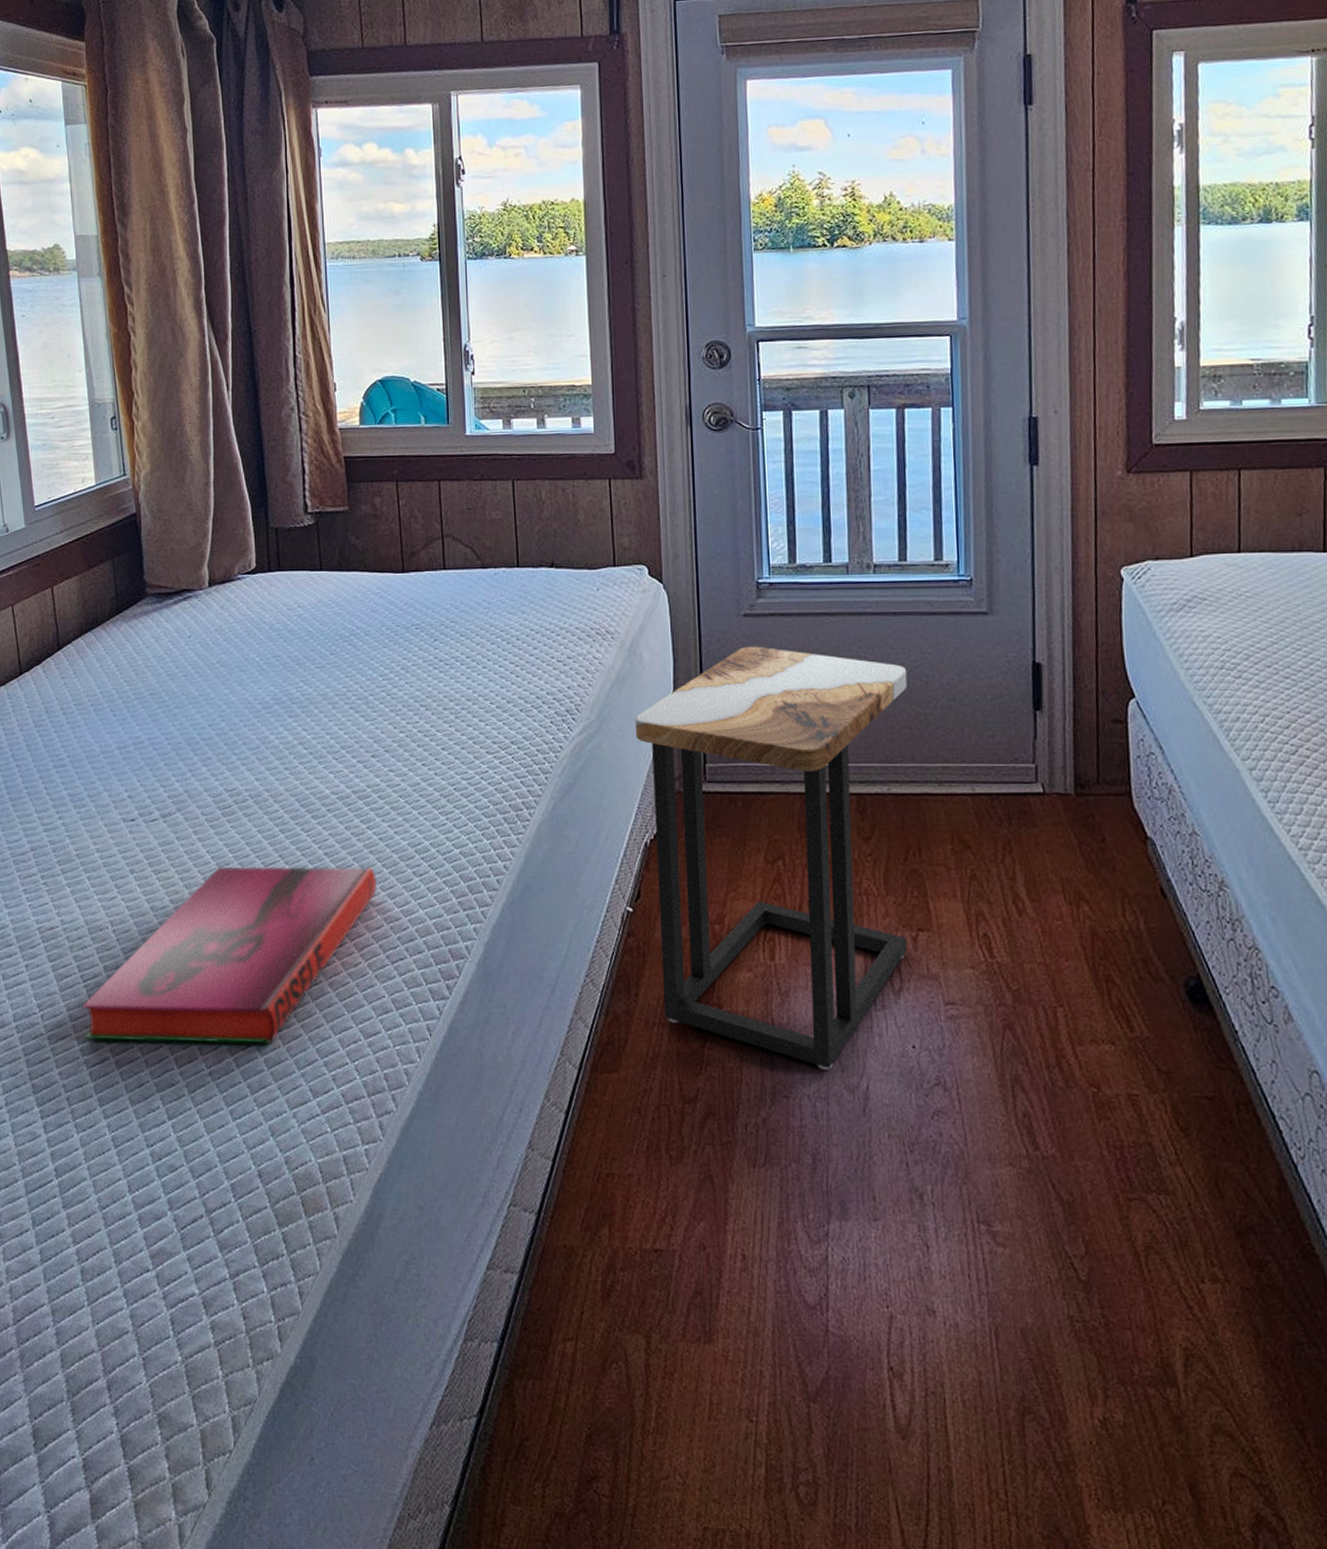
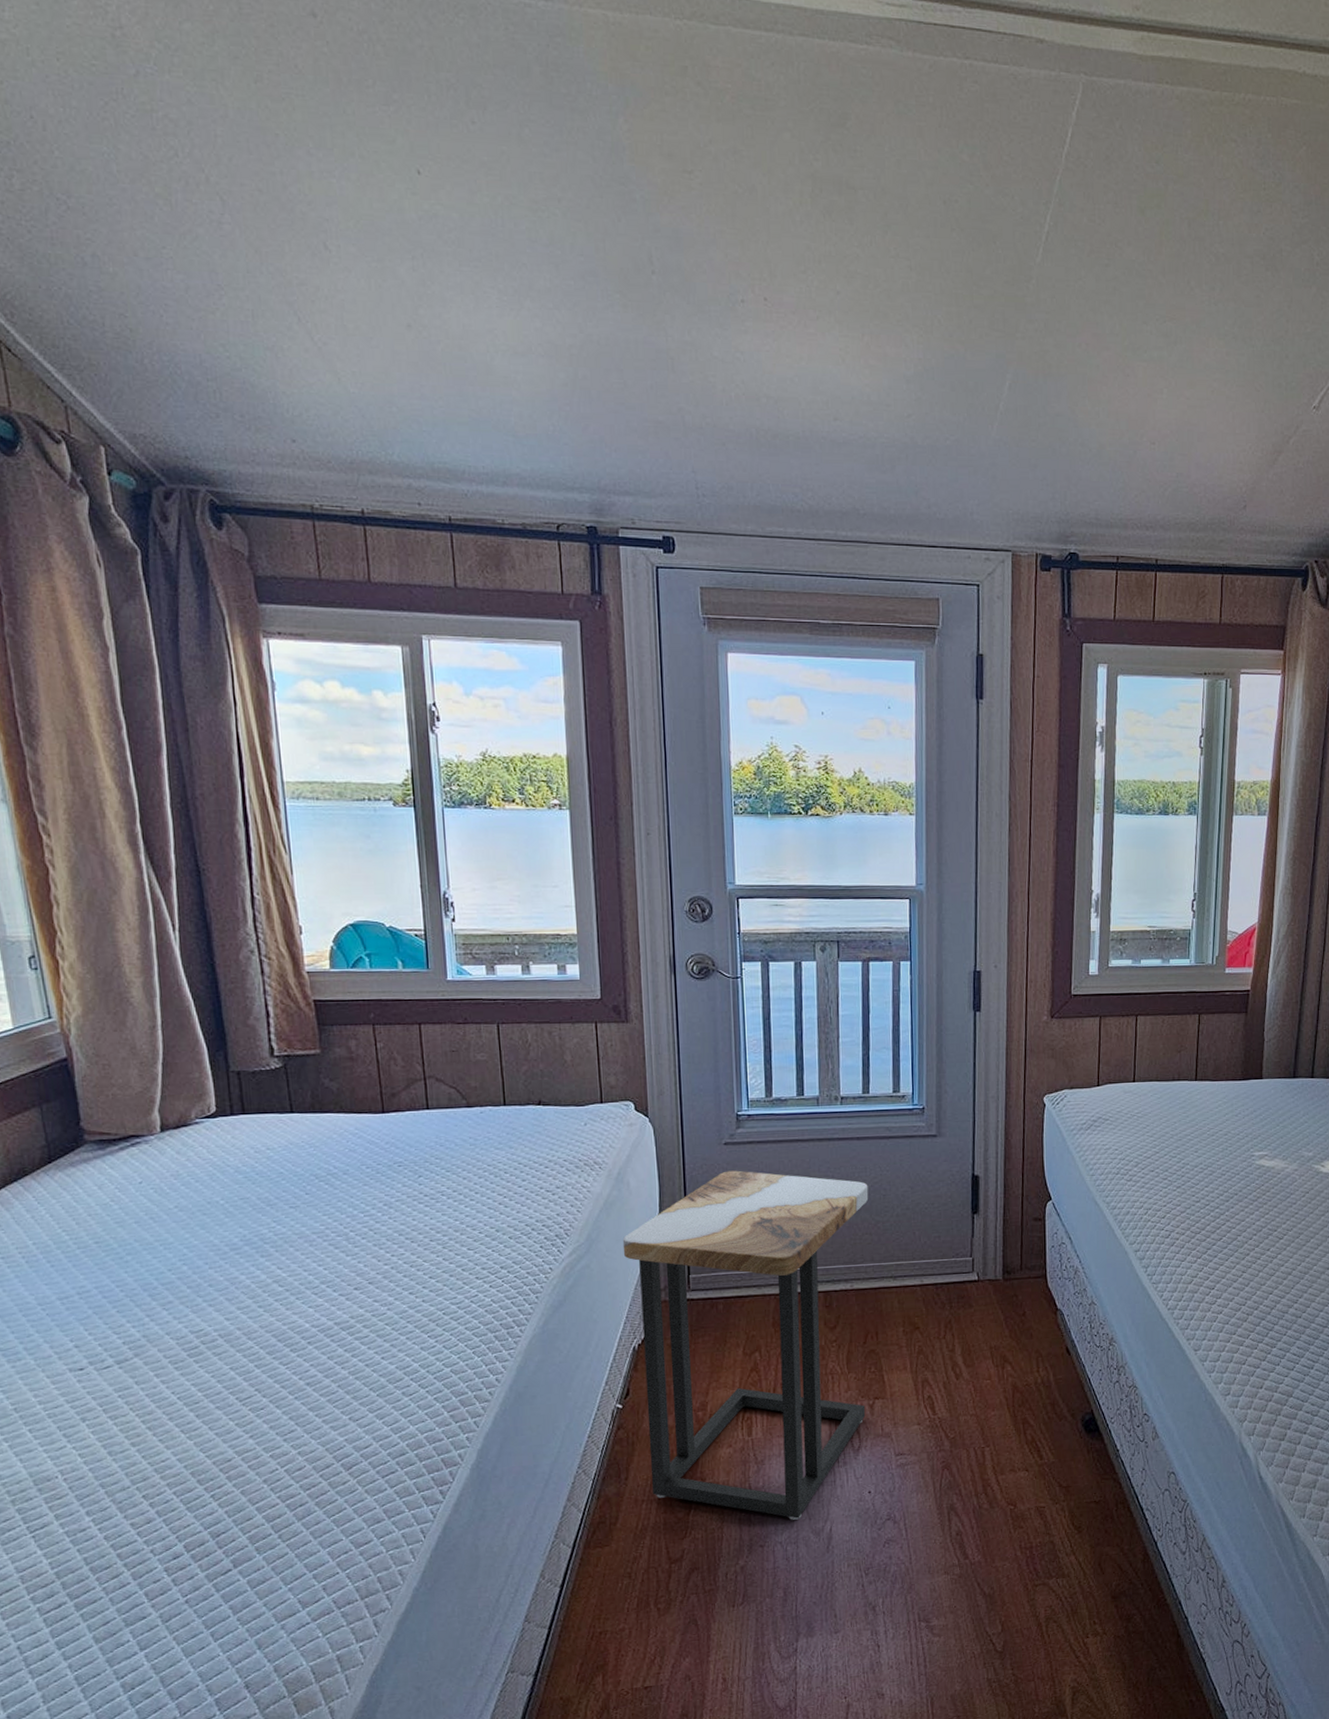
hardback book: present [82,866,377,1044] -> none [30,1392,364,1588]

